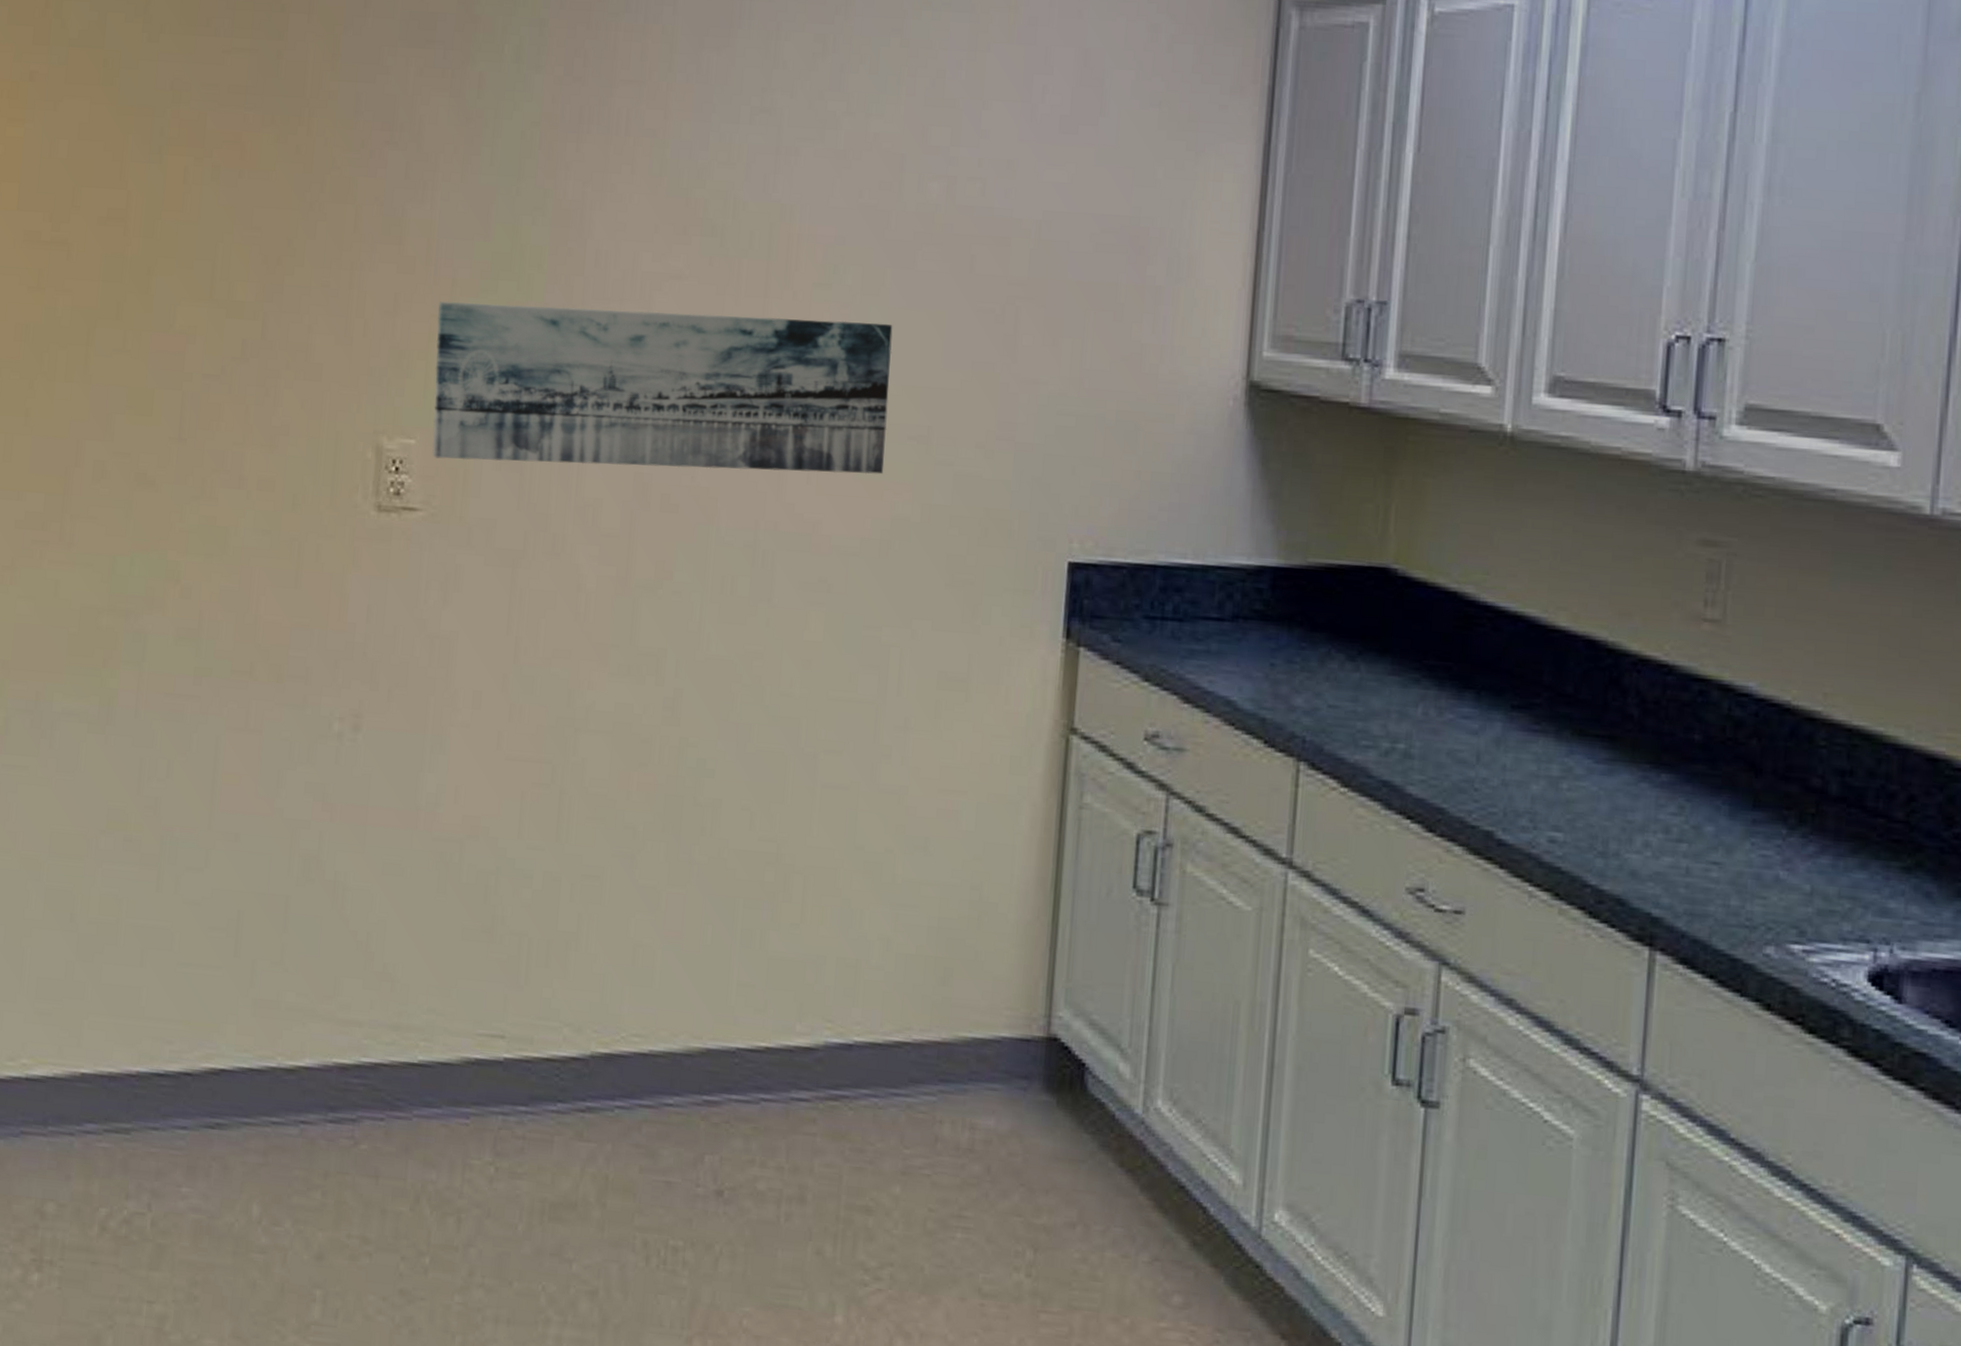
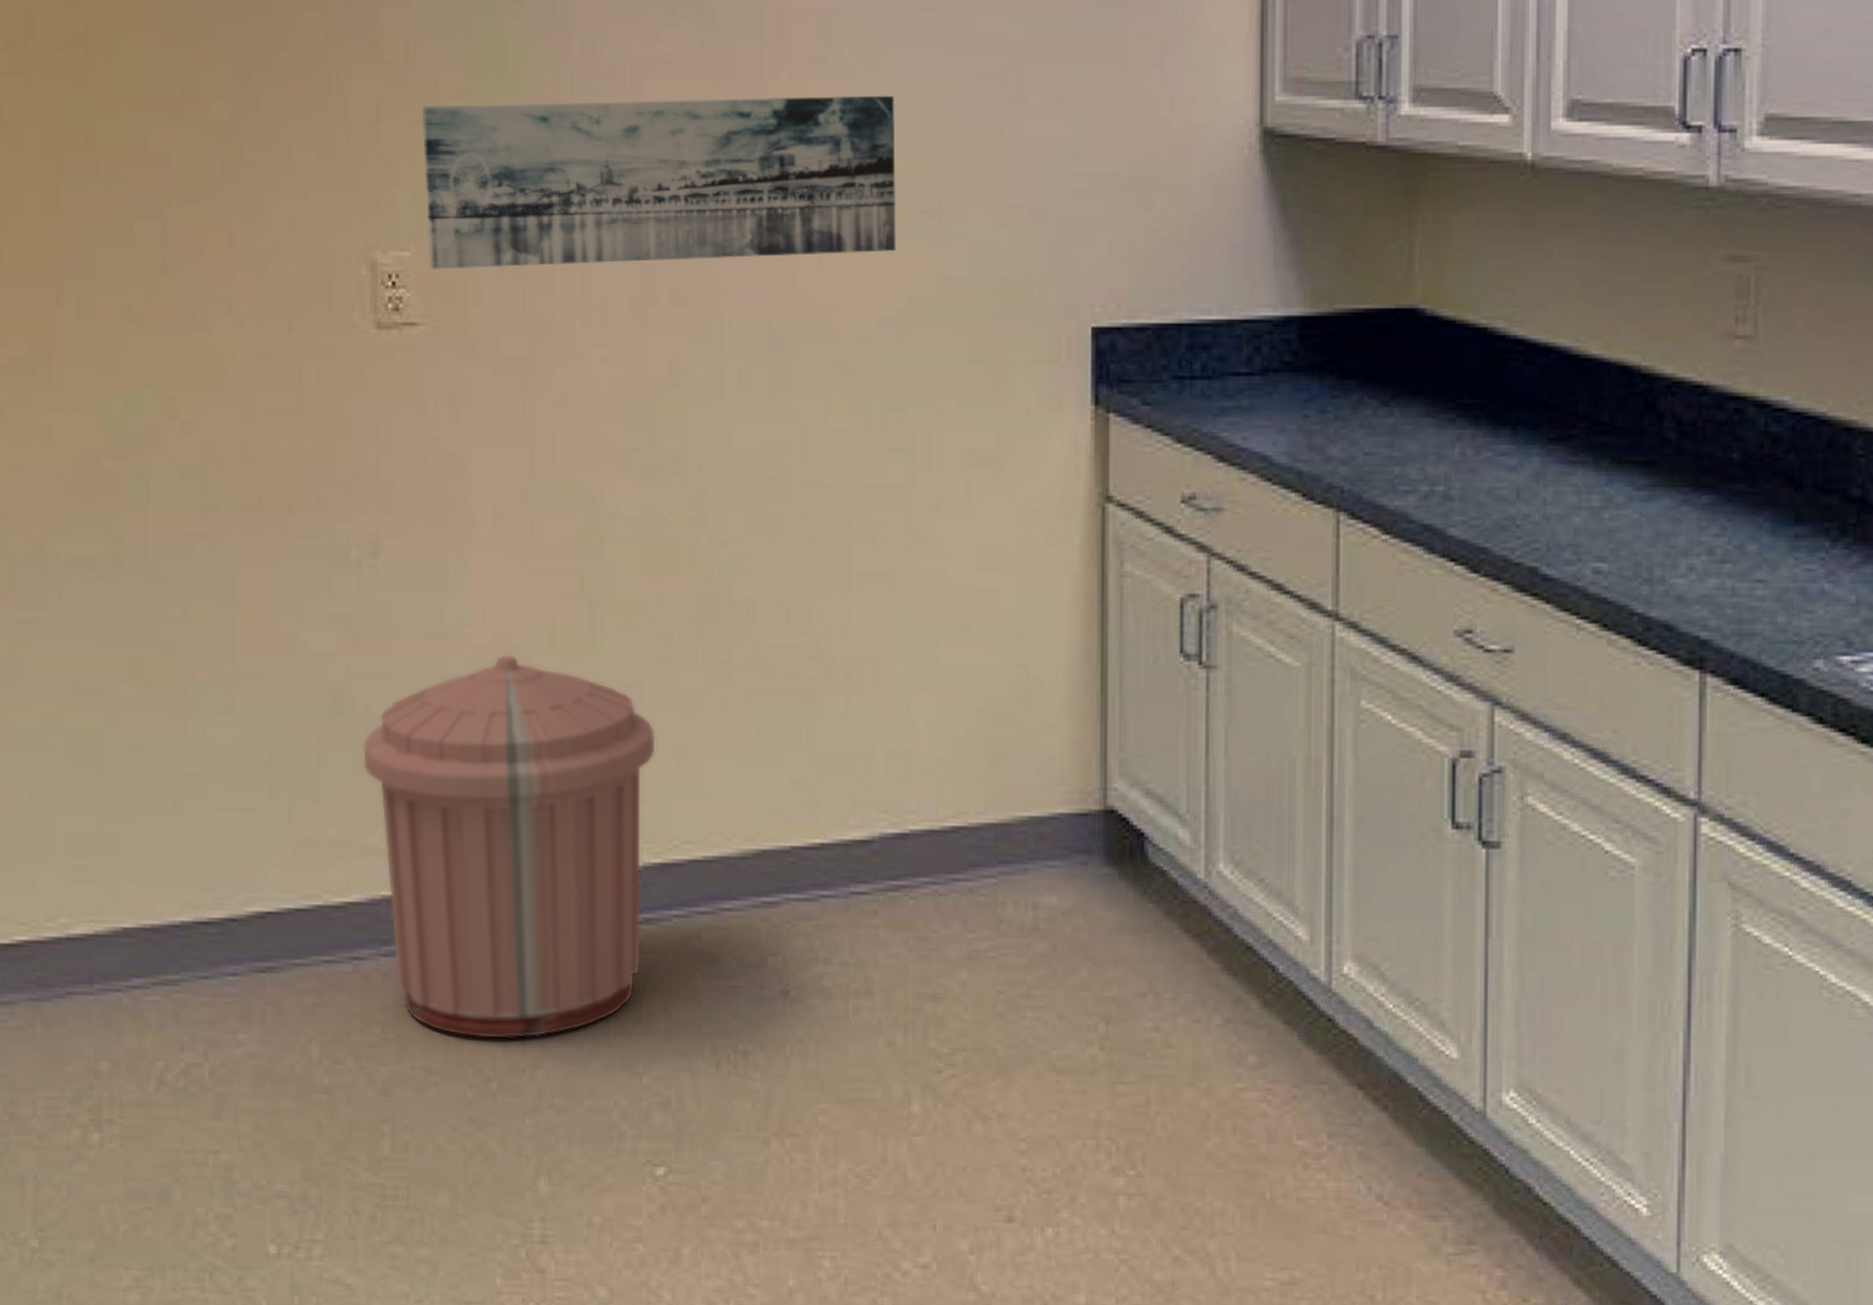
trash can: none [326,835,613,1216] -> present [362,654,656,1039]

